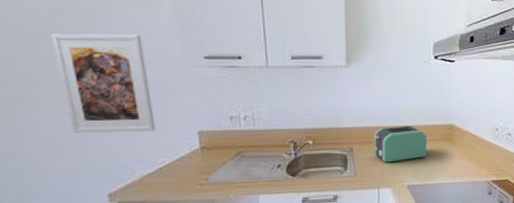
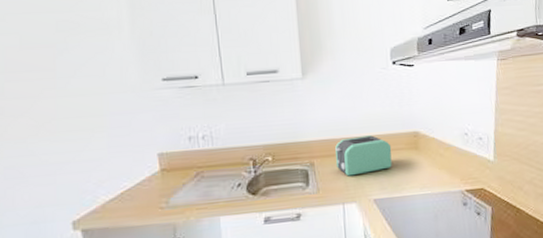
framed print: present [51,34,155,133] -> none [21,61,117,162]

